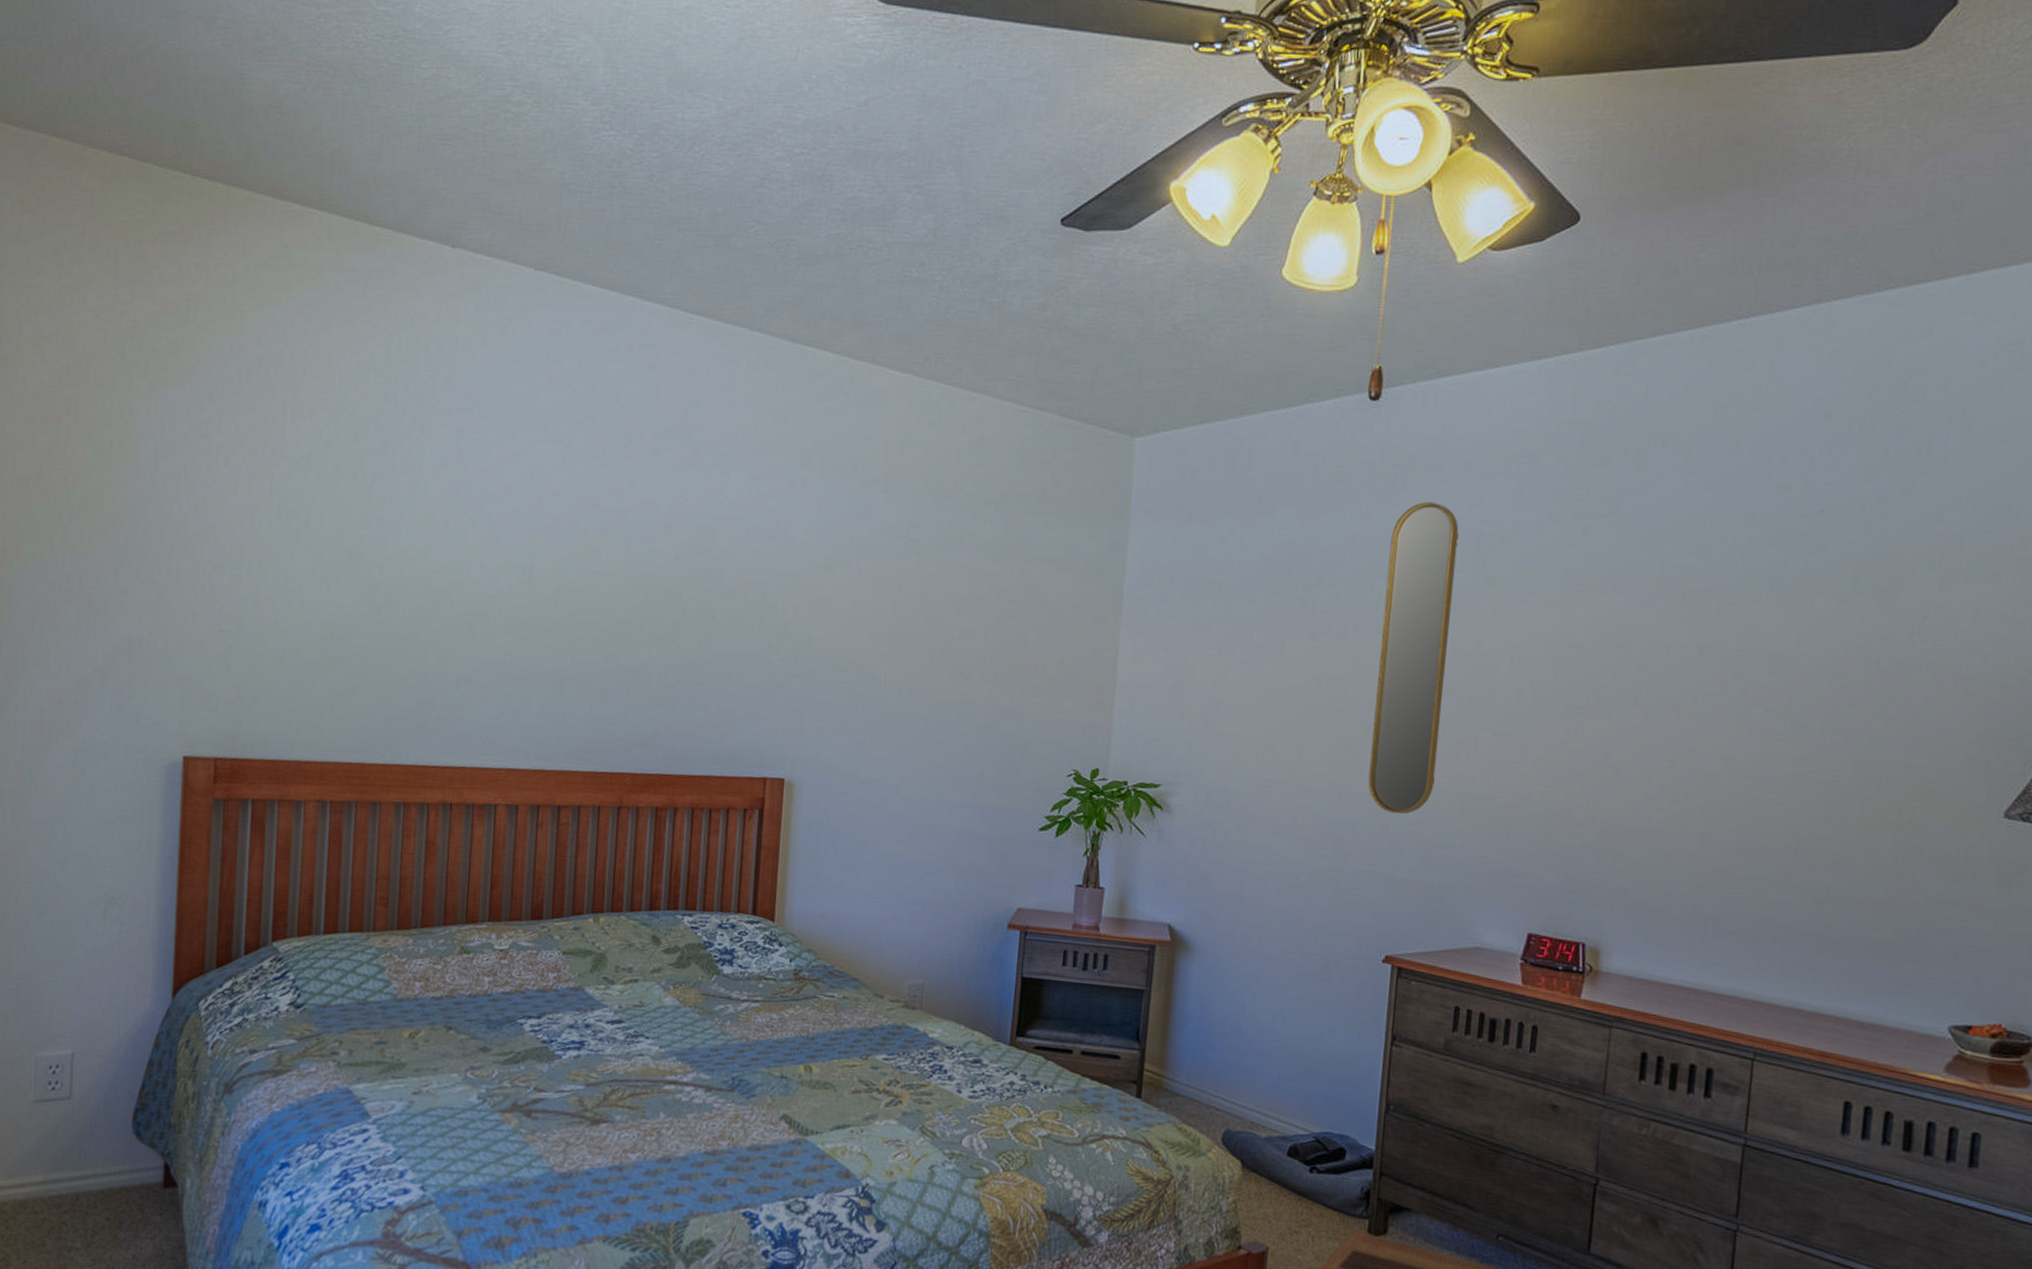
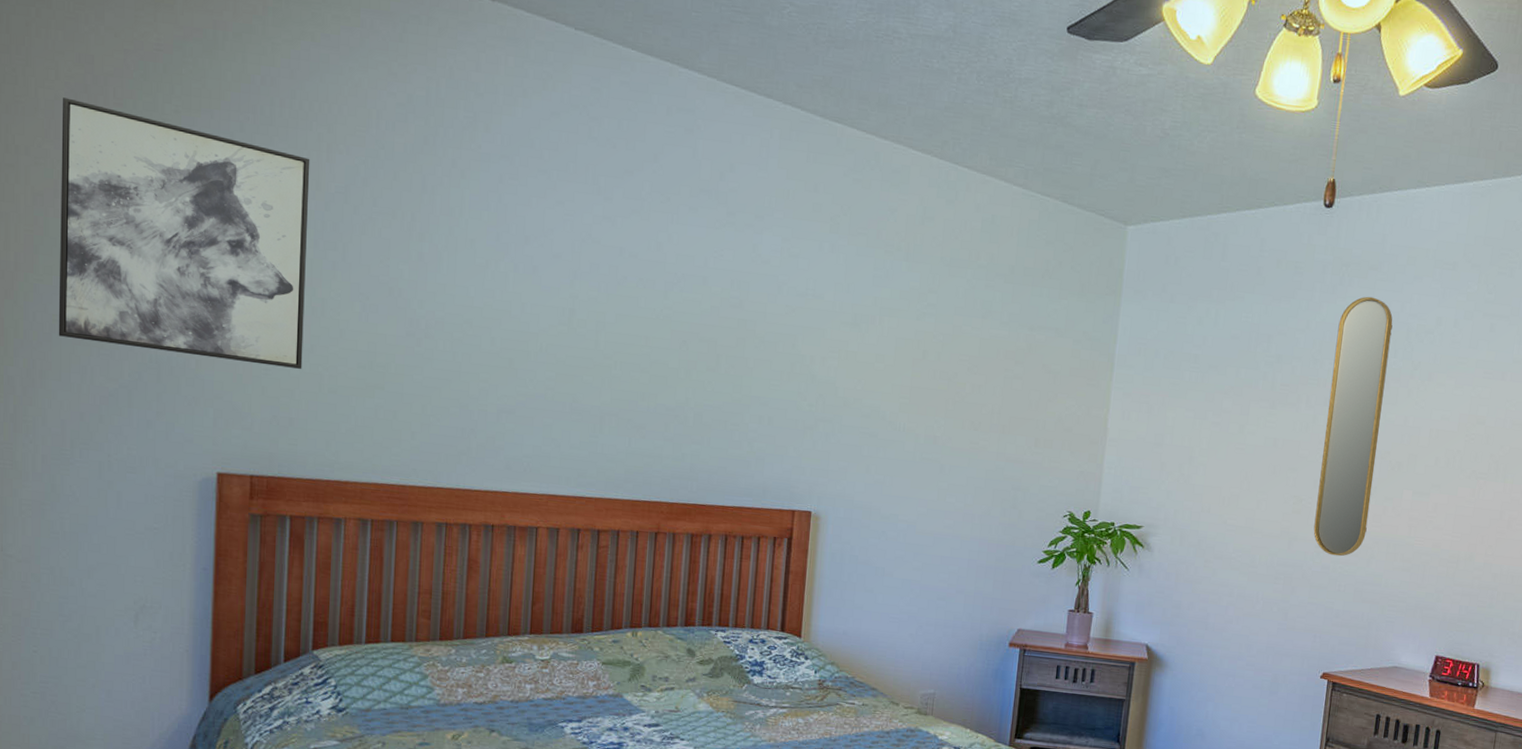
wall art: none [39,382,275,645] -> present [58,97,310,369]

